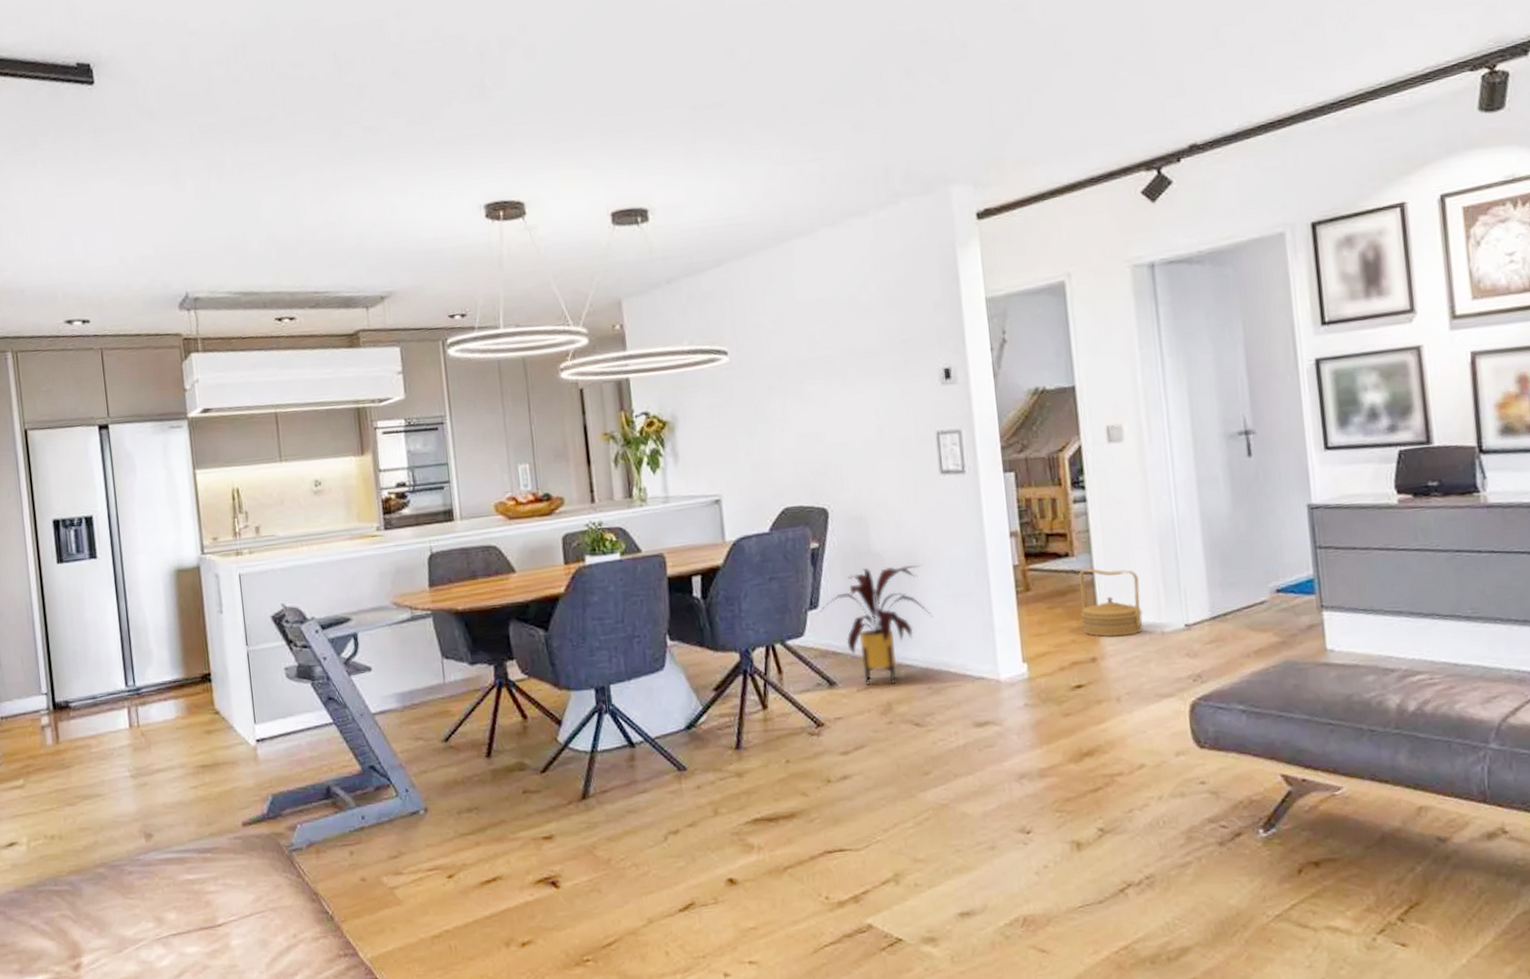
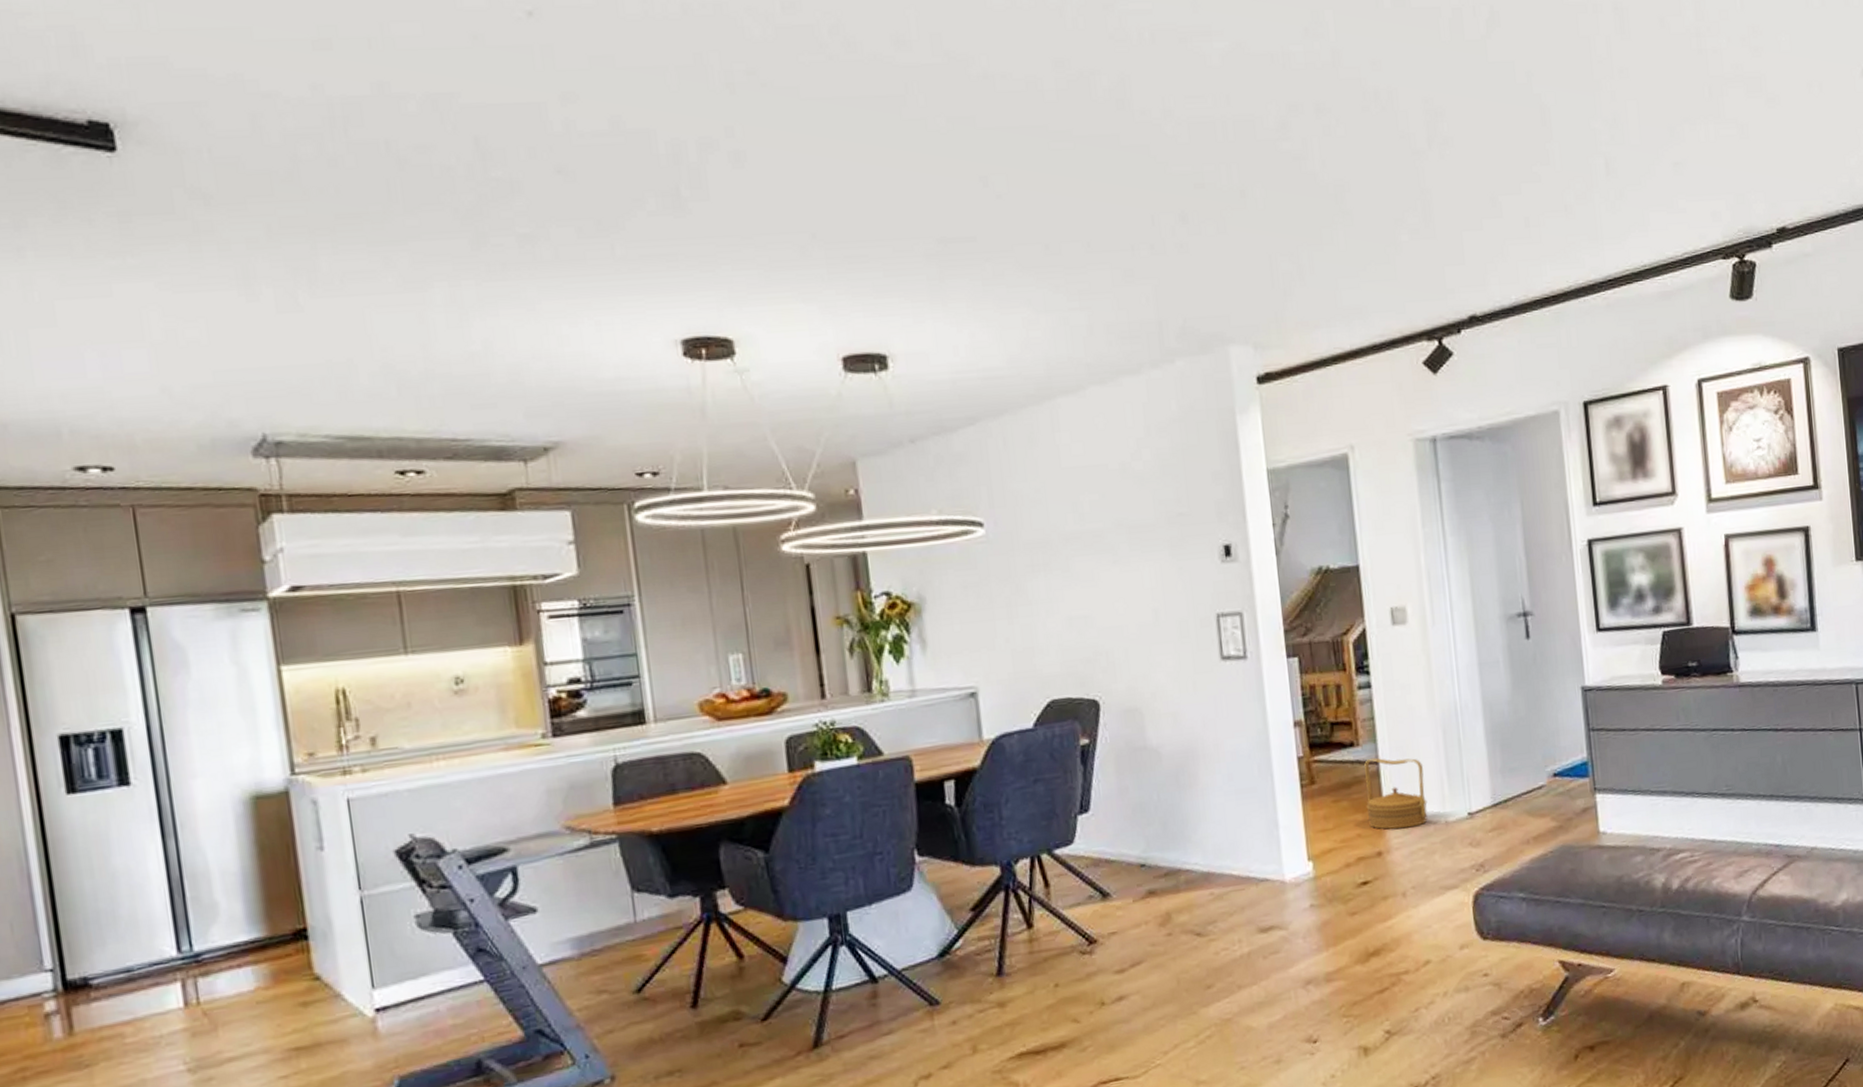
house plant: present [821,565,933,686] -> none [1092,760,1215,896]

